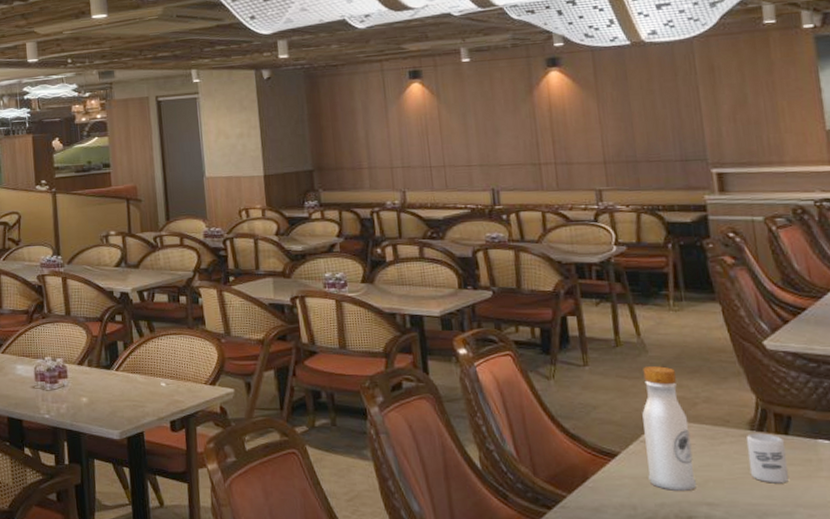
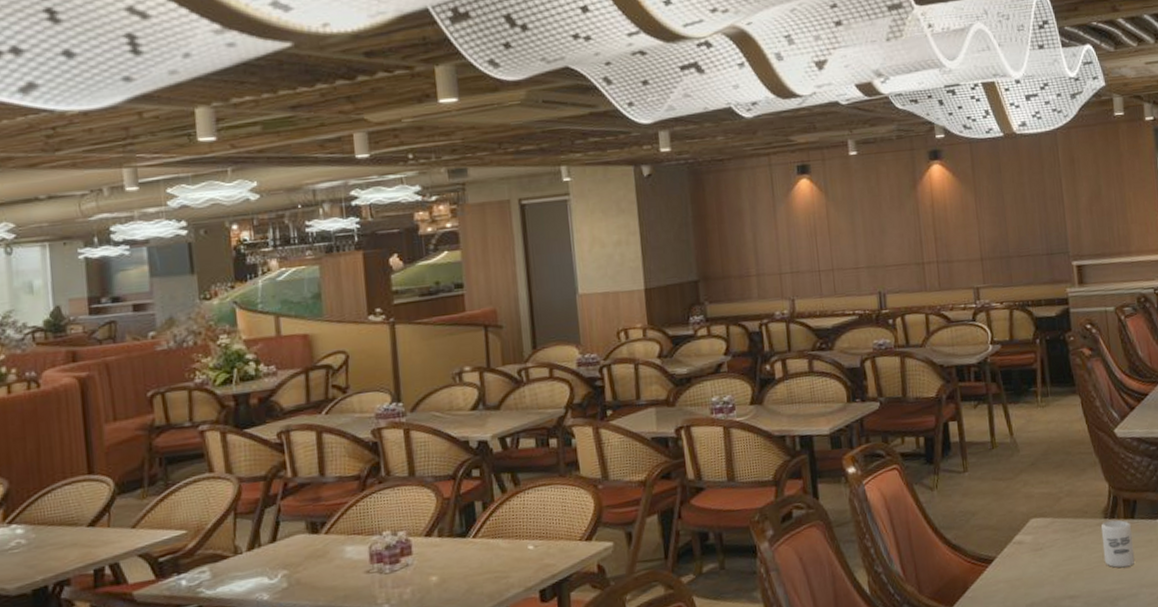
beverage bottle: present [642,366,696,492] -> none [1015,464,1061,589]

